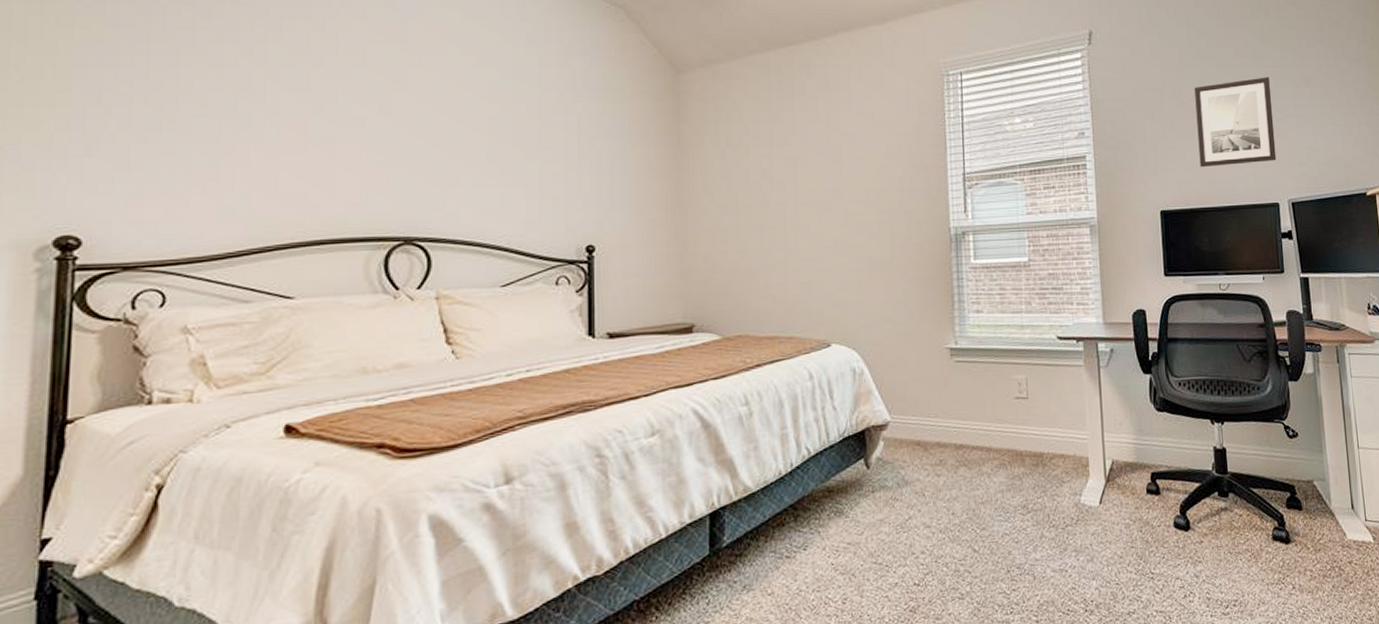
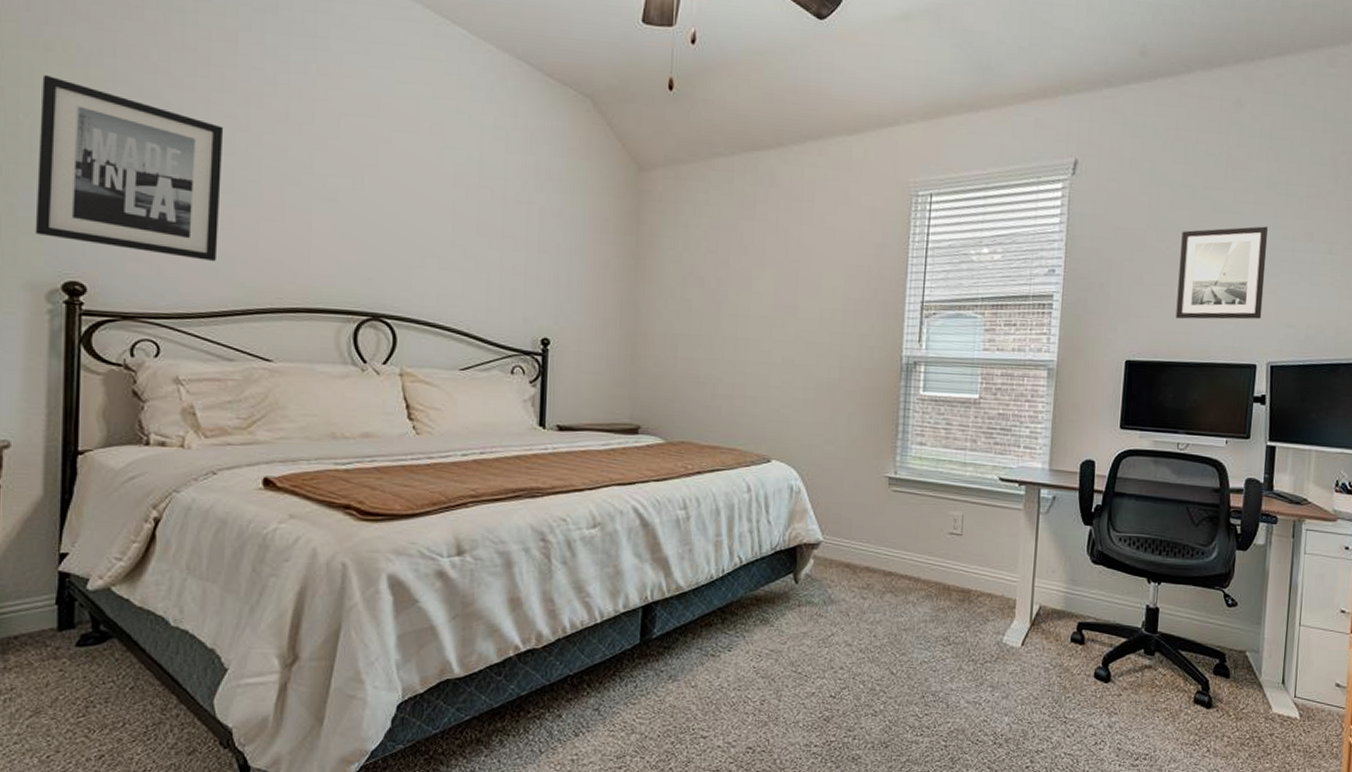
wall art: none [23,25,240,200] -> present [35,74,224,261]

